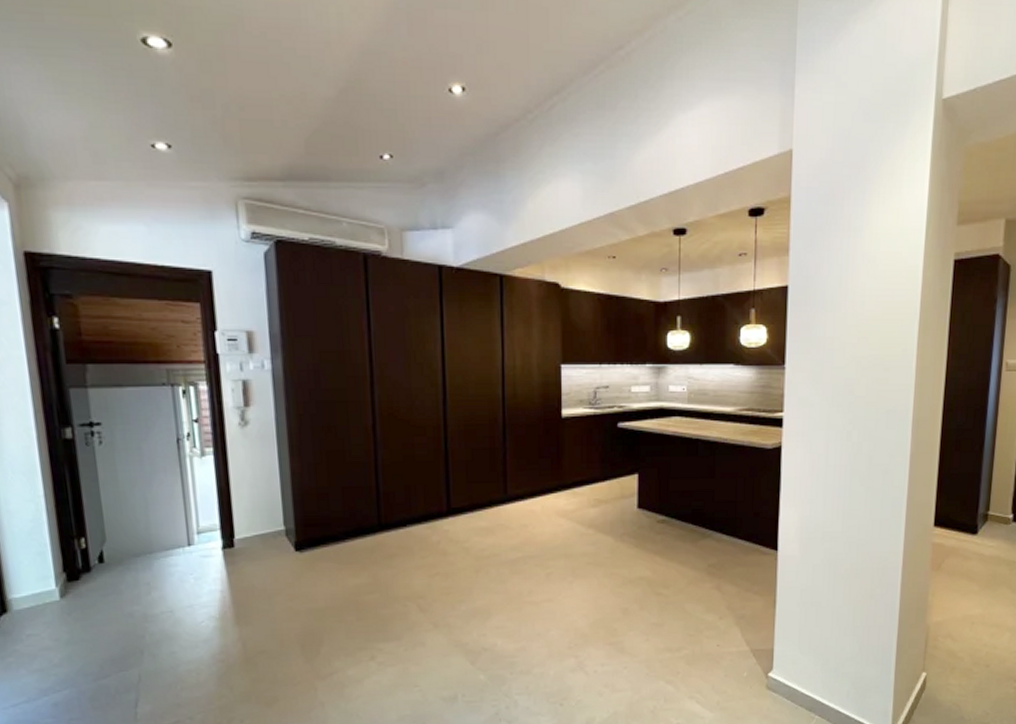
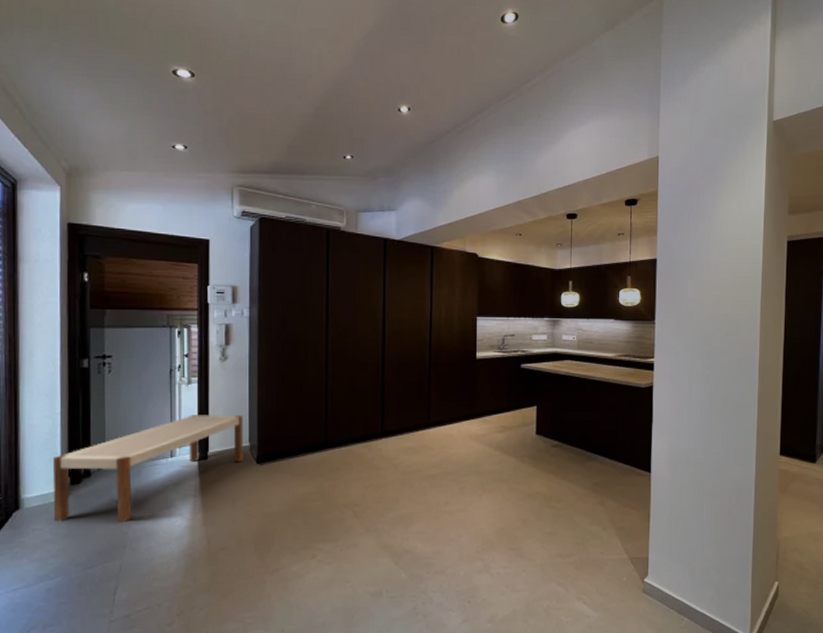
bench: none [42,492,279,626] -> present [53,415,244,522]

